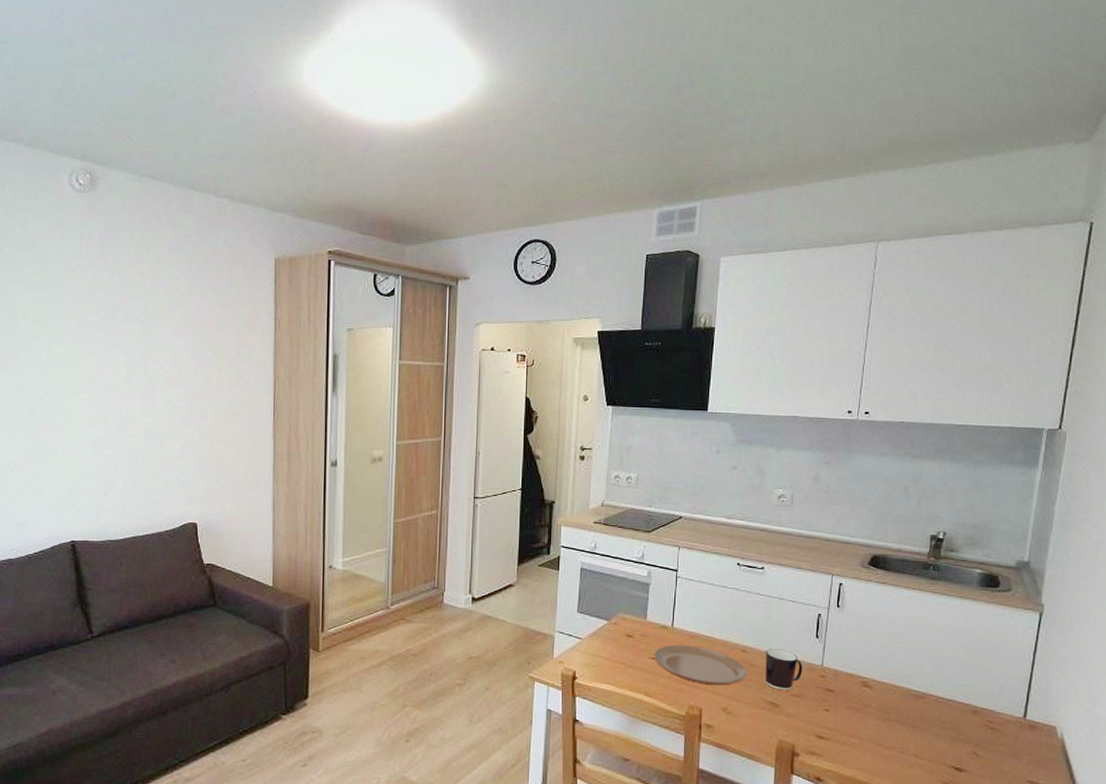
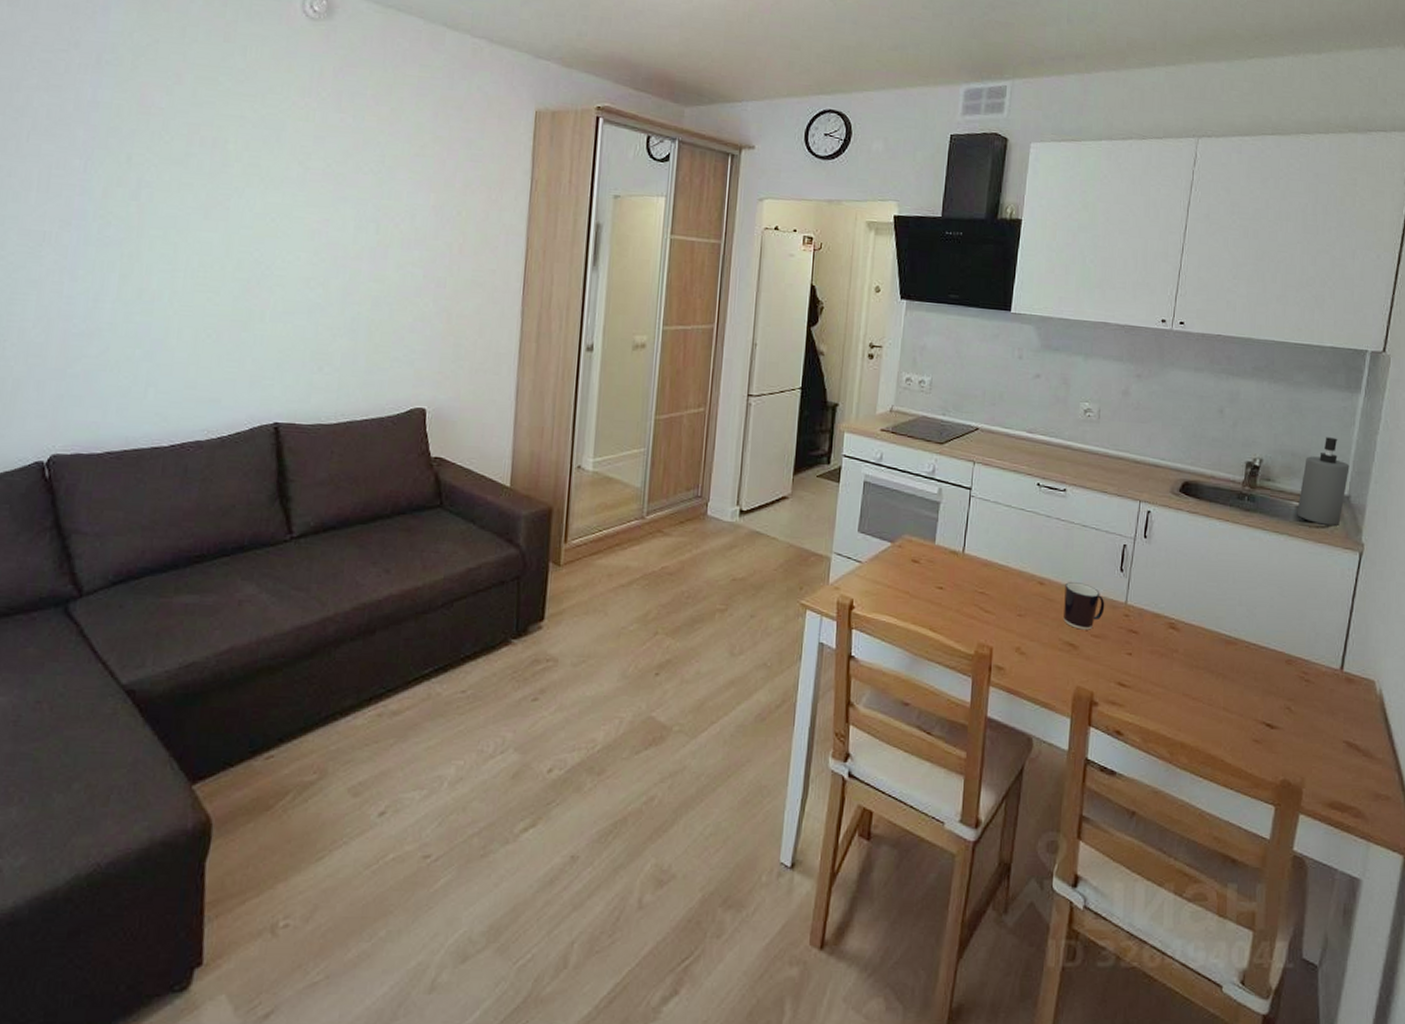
plate: present [654,645,747,686] -> none [941,573,1044,622]
soap dispenser: none [979,509,1029,589] -> present [1297,437,1350,526]

